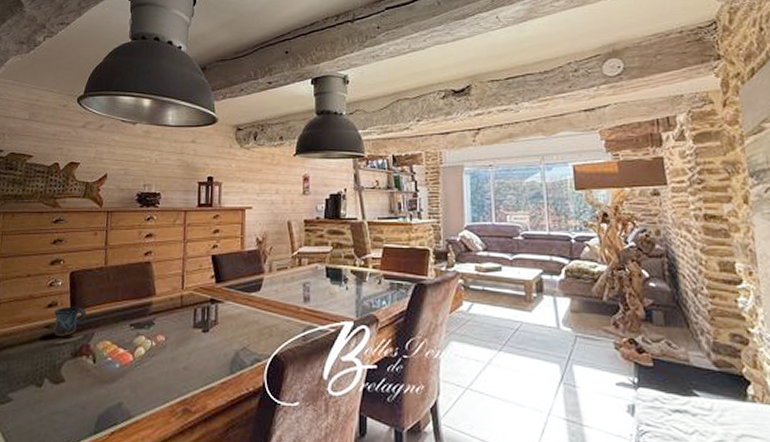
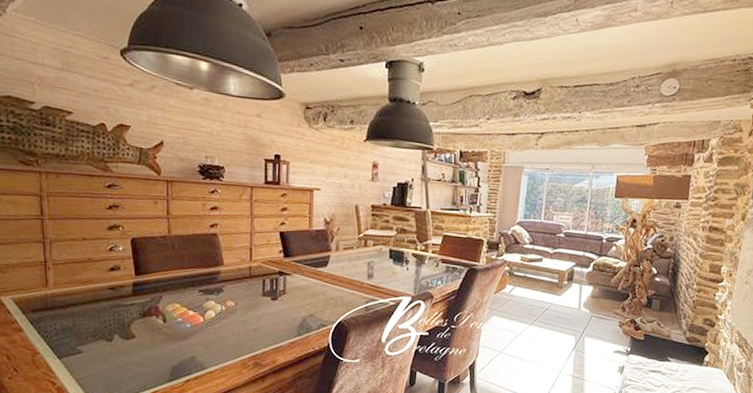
mug: present [53,306,87,336] -> none [116,271,152,298]

